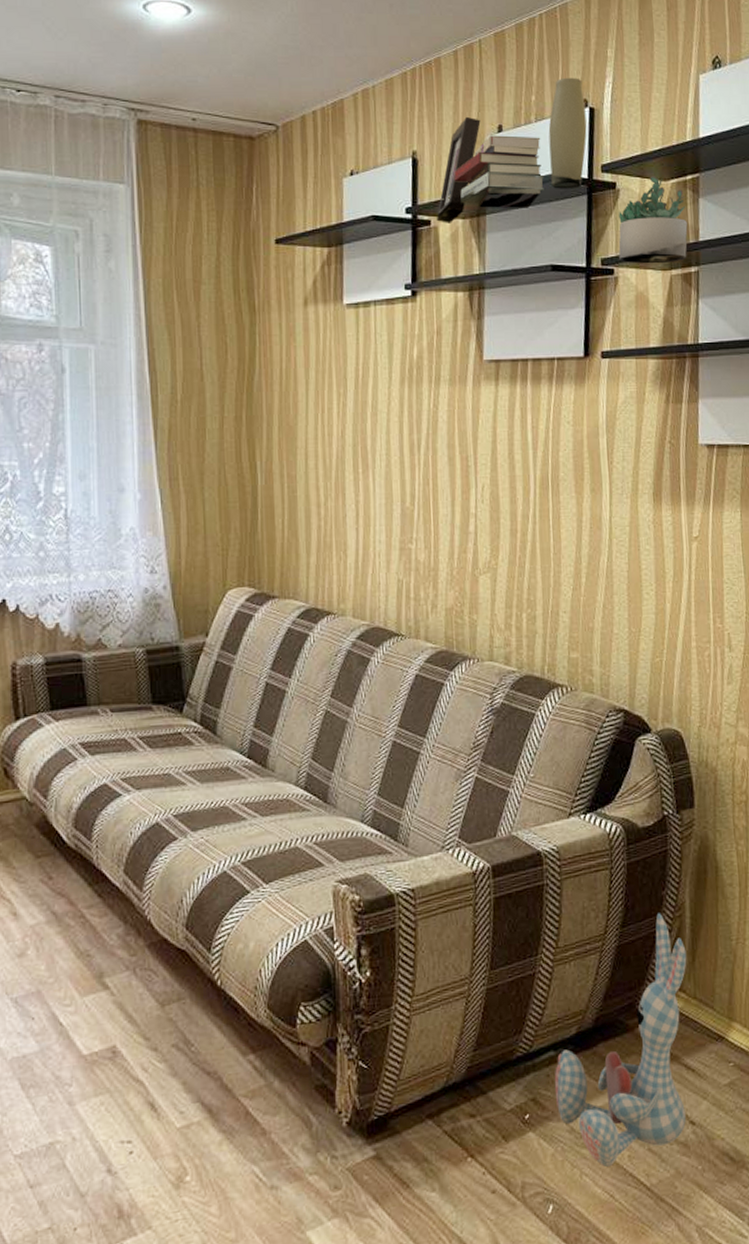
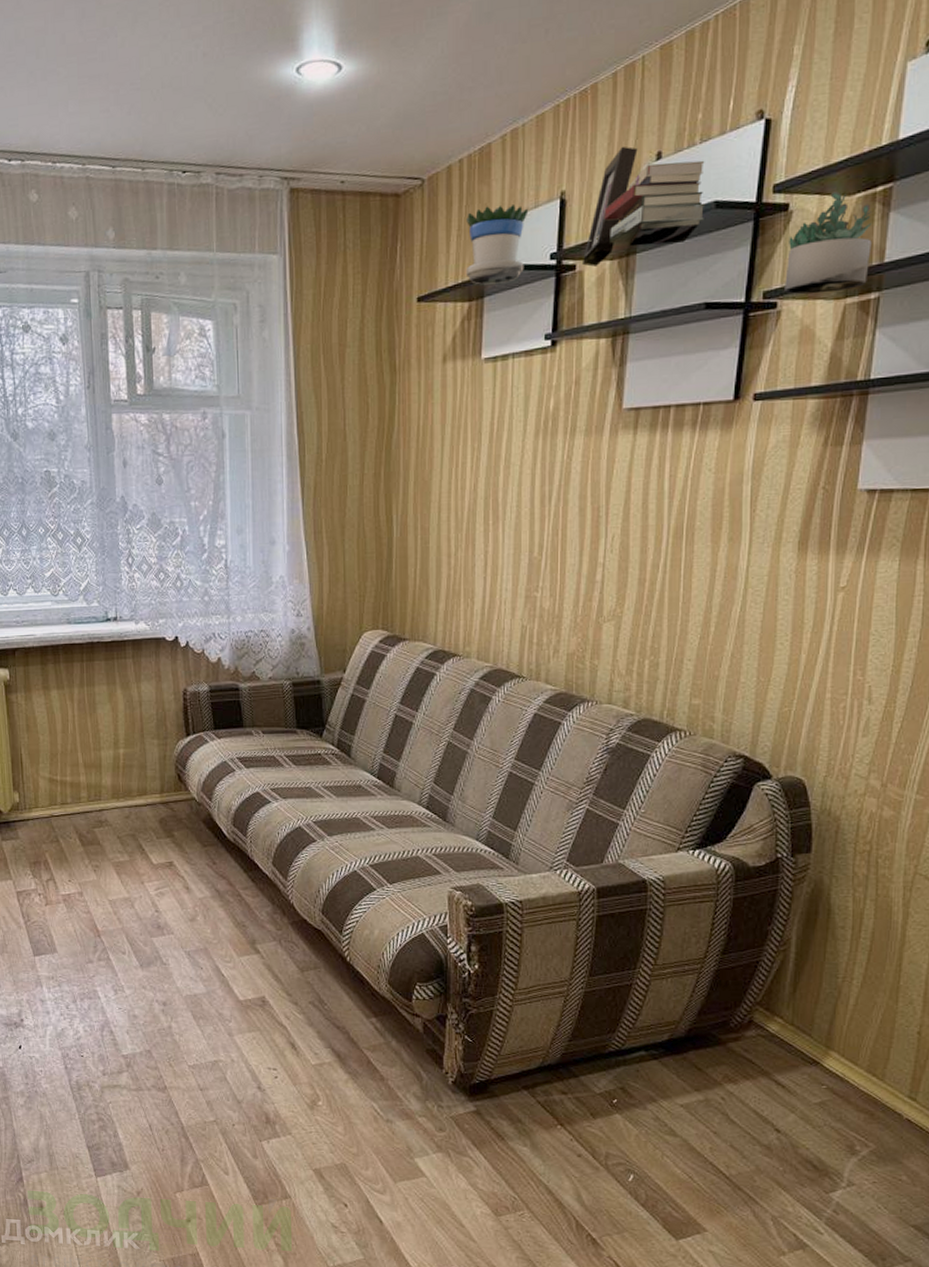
flowerpot: none [322,157,383,232] -> present [465,205,529,285]
vase: present [548,77,587,189] -> none [713,85,761,218]
stuffed toy: present [554,913,687,1167] -> none [643,945,788,1153]

